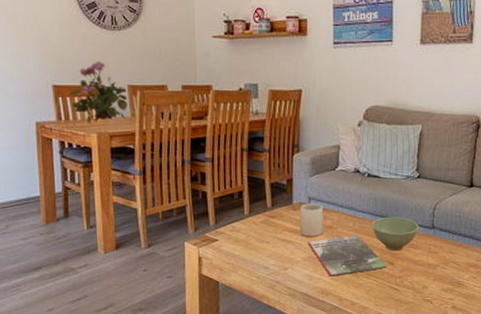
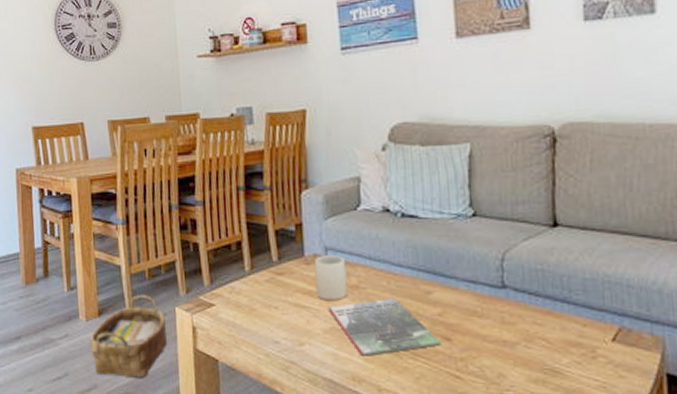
flower bouquet: present [68,61,128,123] -> none [47,96,109,167]
woven basket: none [107,231,177,297] -> present [89,294,168,378]
bowl: present [371,217,419,251] -> none [412,272,483,322]

